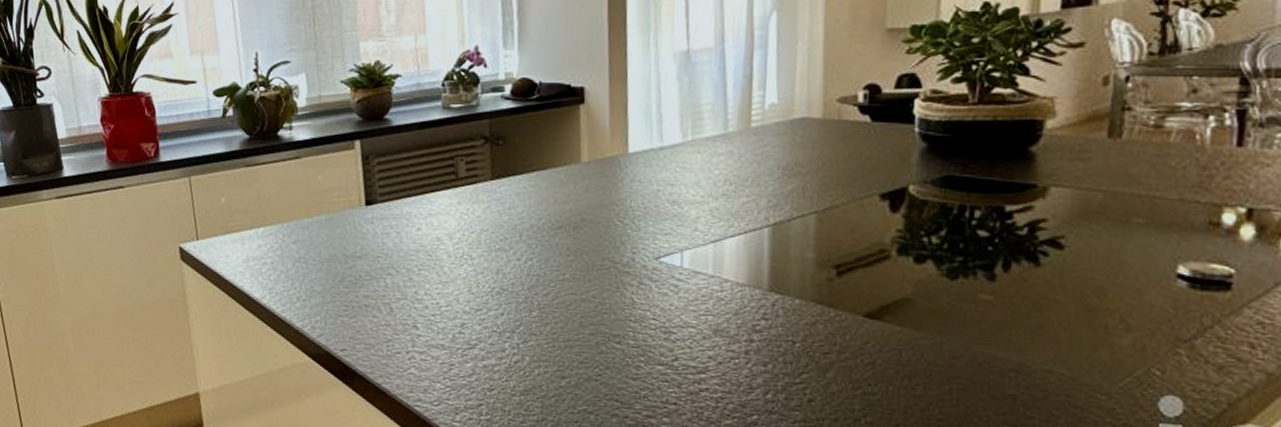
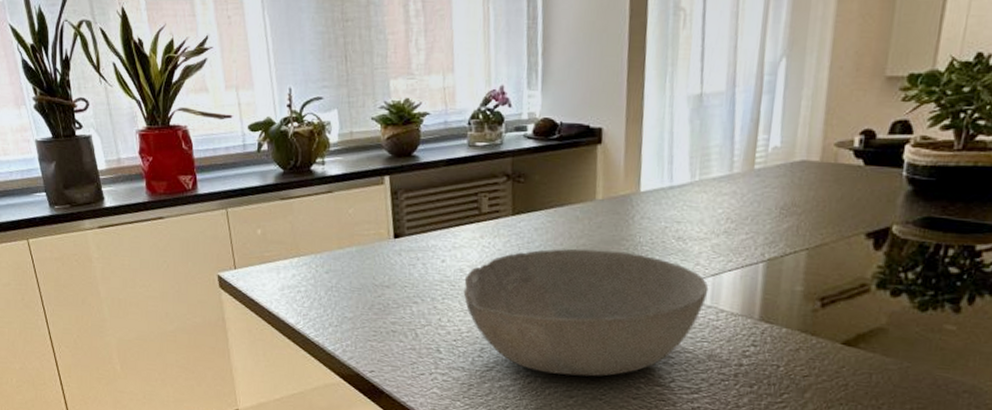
bowl: none [441,214,710,355] -> present [463,248,709,377]

